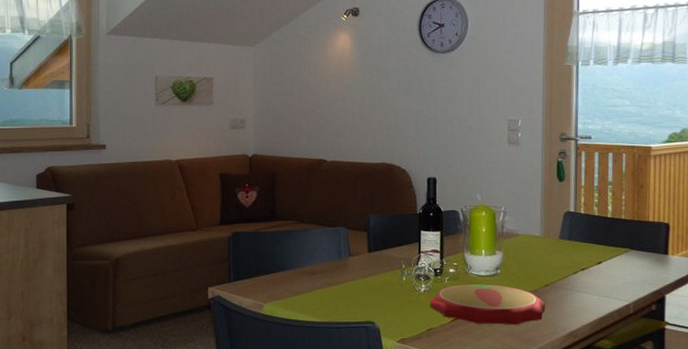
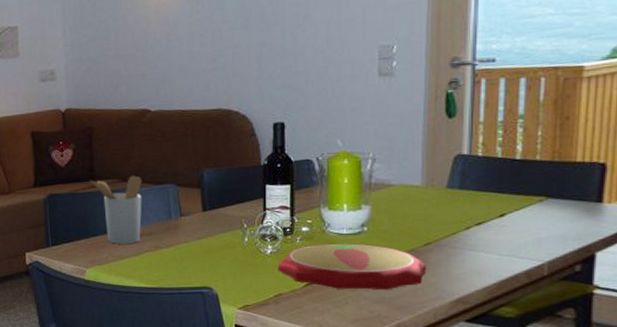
utensil holder: none [271,218,317,281] -> present [89,175,142,244]

